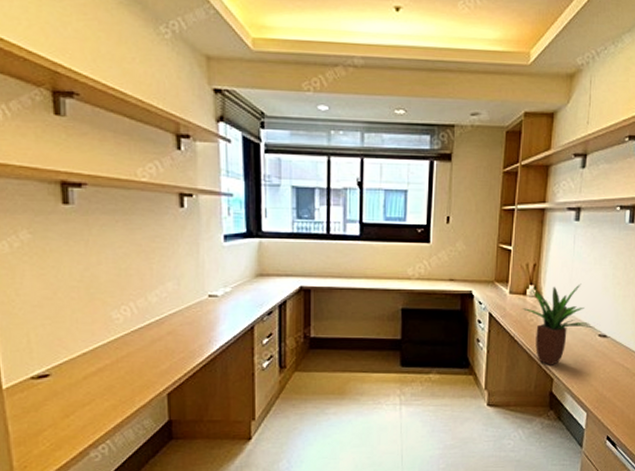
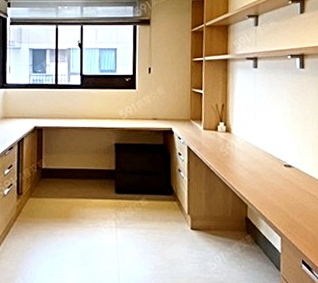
potted plant: present [522,284,595,365] -> none [215,120,281,193]

